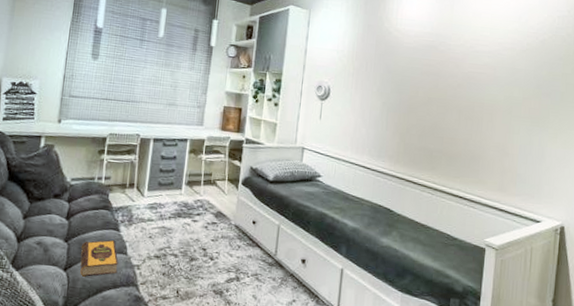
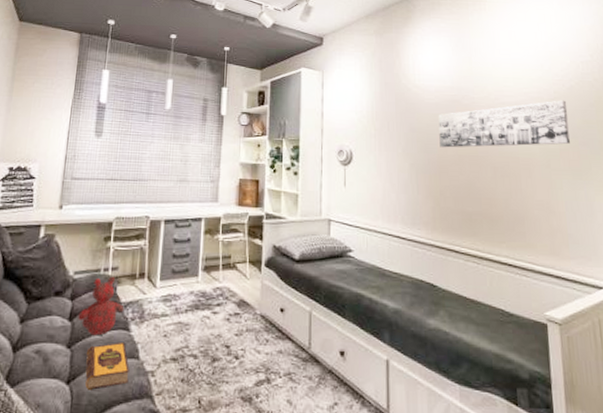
teddy bear: none [74,184,115,234] -> present [78,276,125,336]
wall art: none [412,52,537,94] -> present [438,100,570,148]

